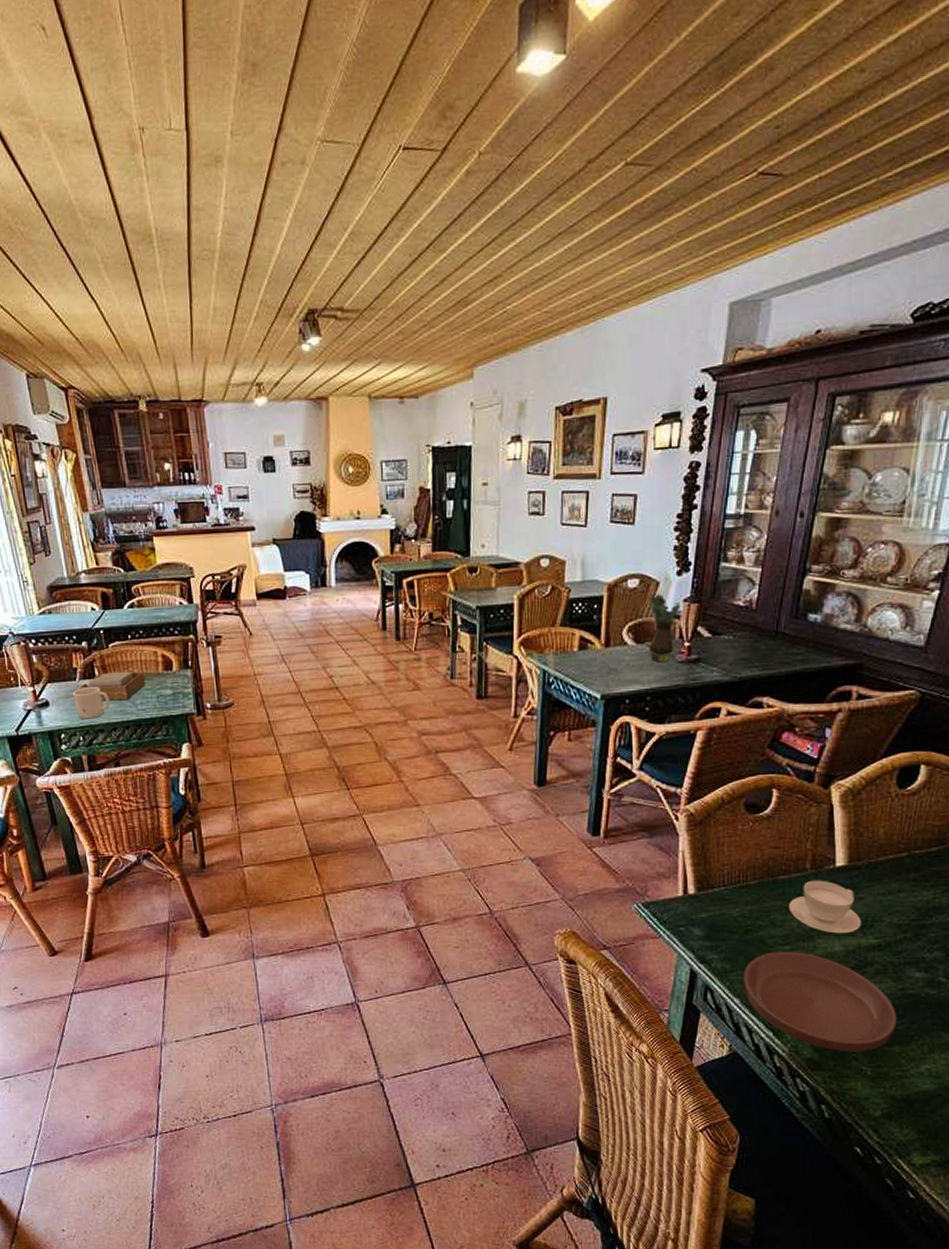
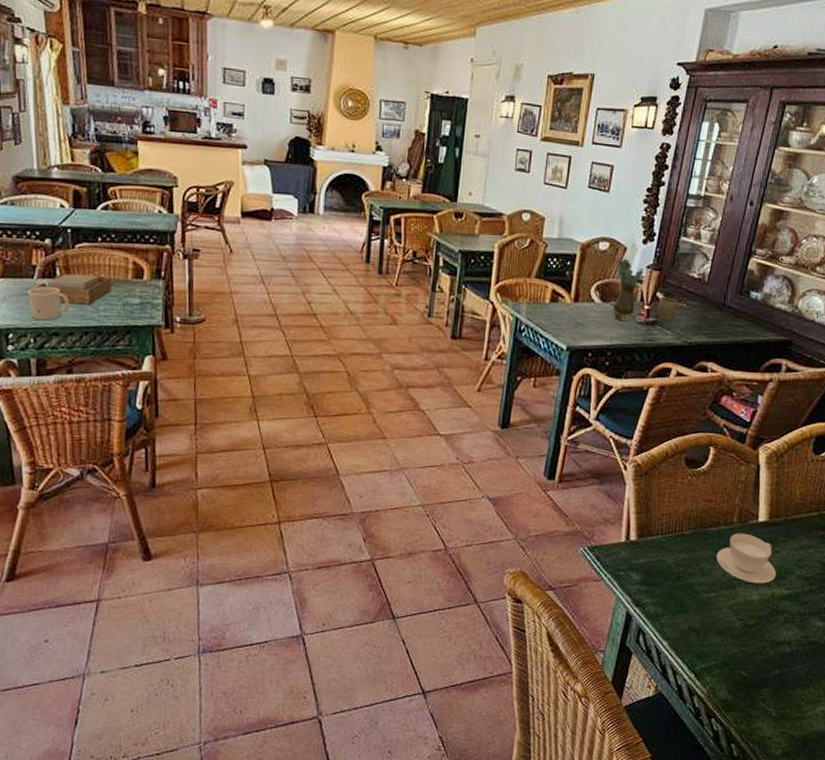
mug: none [699,630,730,656] -> present [656,296,684,321]
saucer: present [743,951,897,1052] -> none [671,597,800,695]

